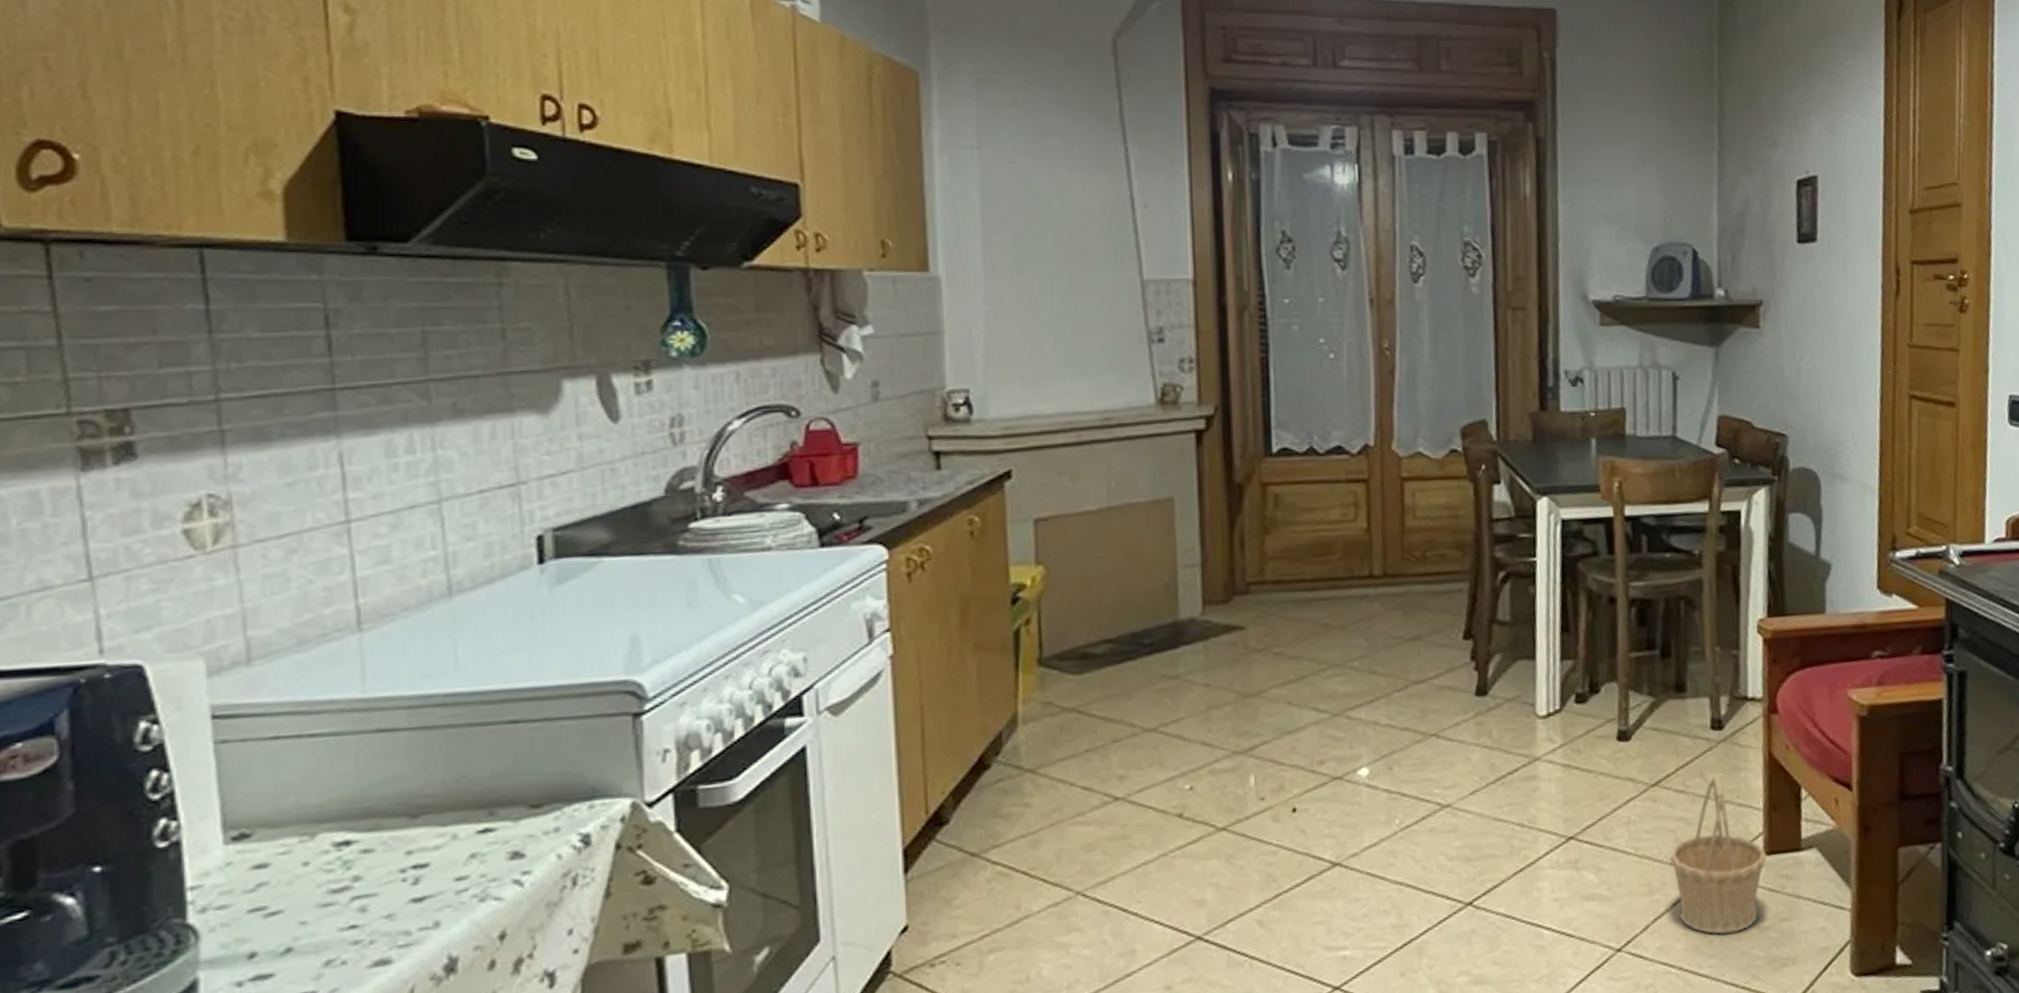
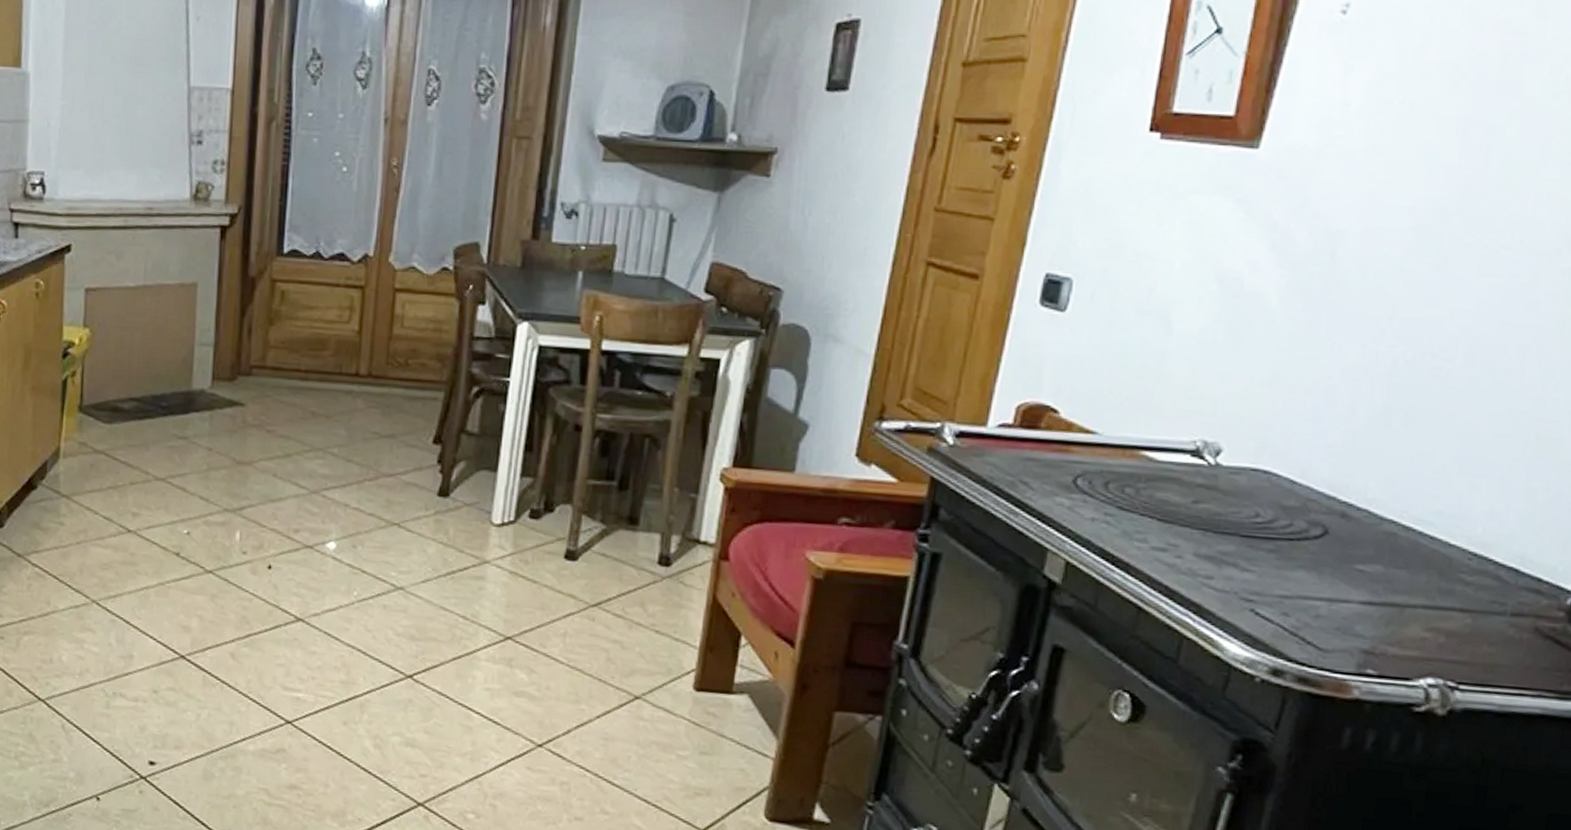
basket: present [1670,775,1767,935] -> none [600,608,696,755]

